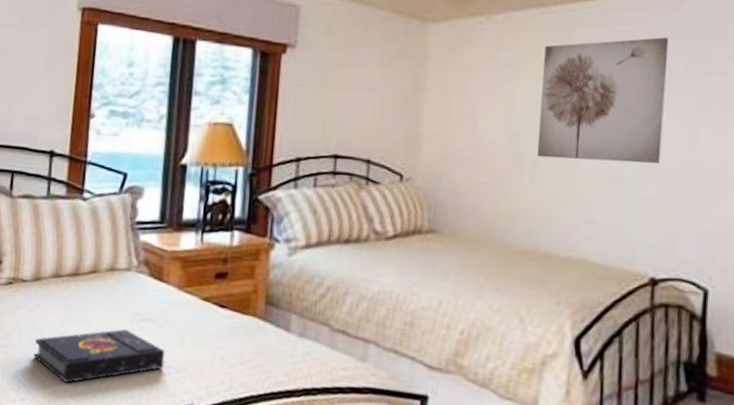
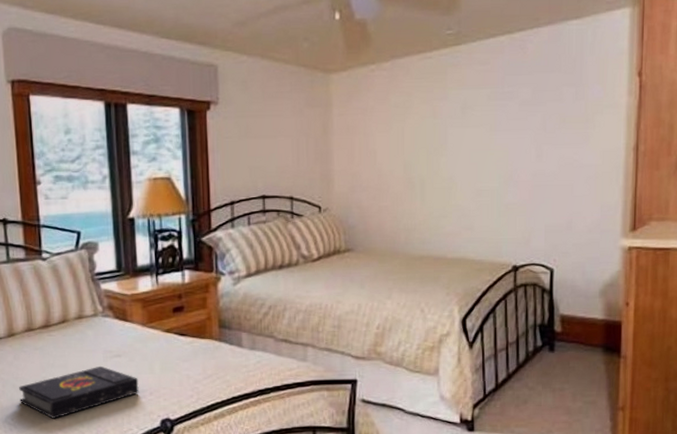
wall art: present [536,37,669,164] -> none [424,73,519,180]

